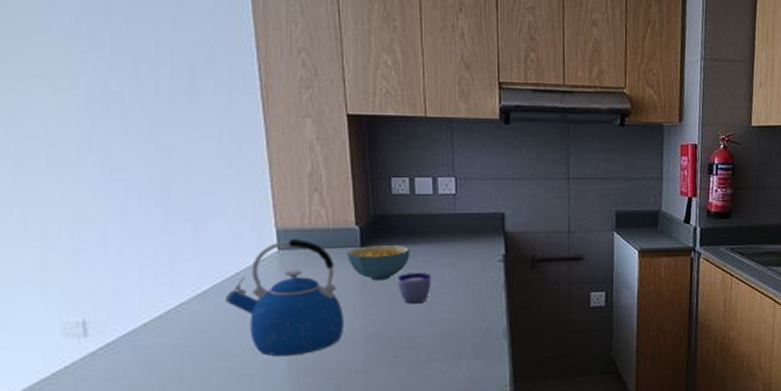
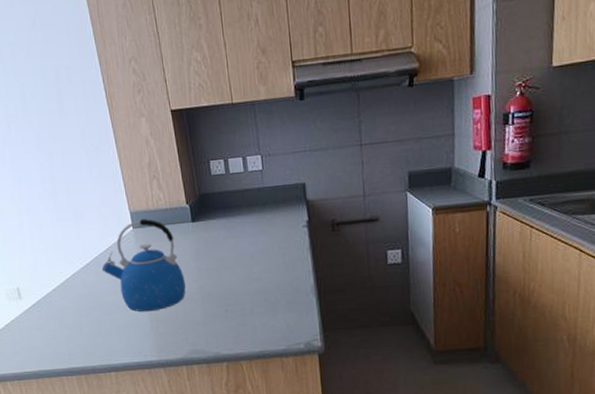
cereal bowl: present [346,244,411,281] -> none [182,218,231,250]
cup: present [398,273,432,304] -> none [222,241,249,268]

